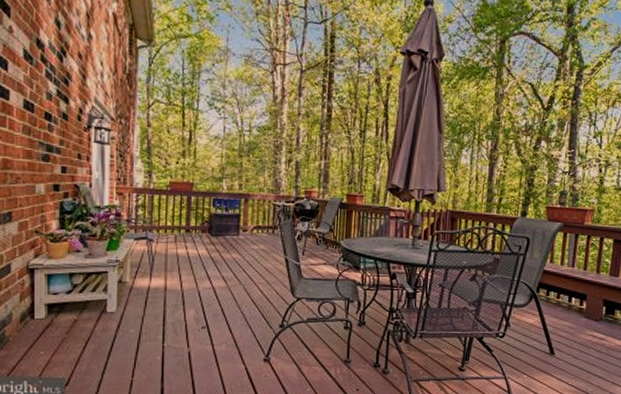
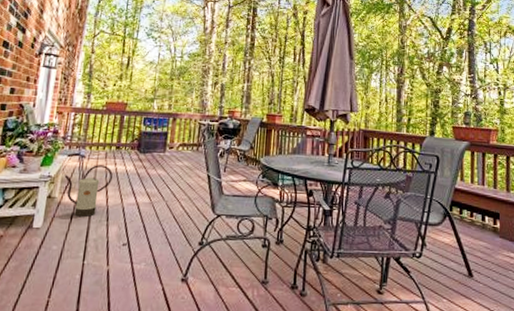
watering can: none [133,249,184,302] -> present [64,165,113,218]

